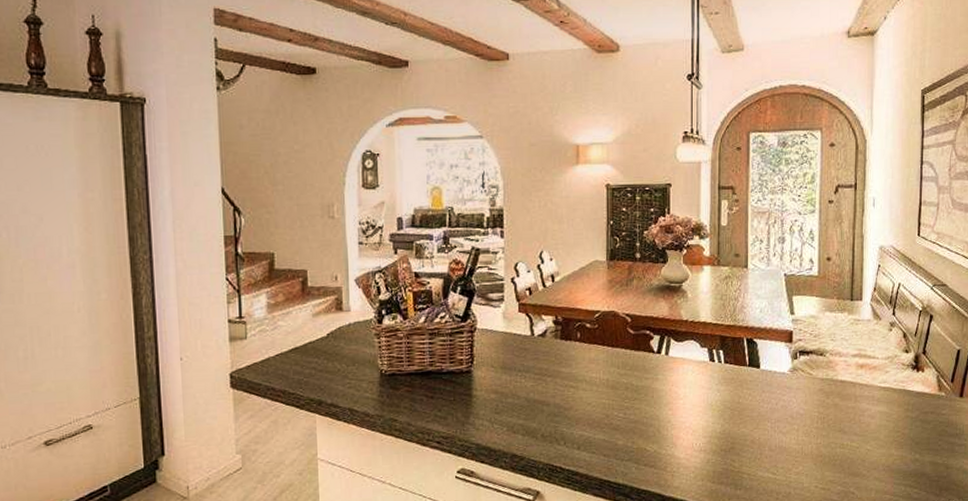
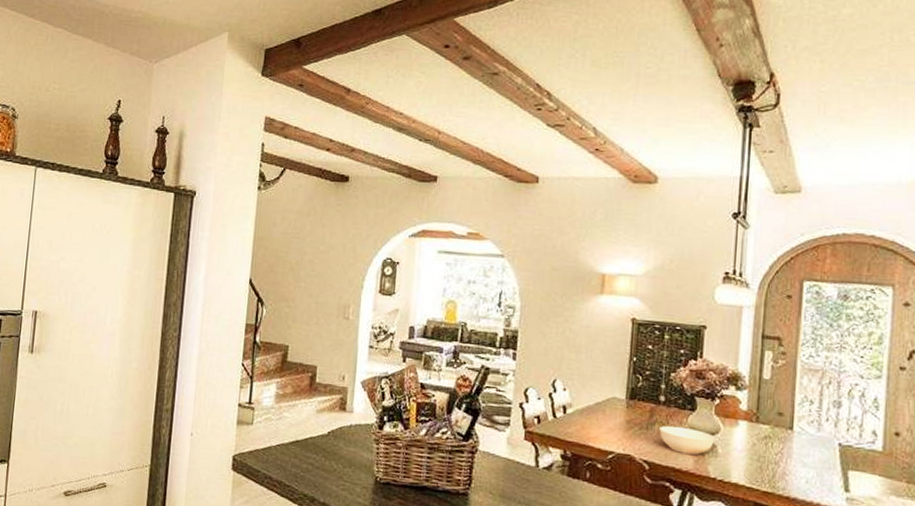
bowl: none [638,279,685,303] -> present [659,425,716,455]

